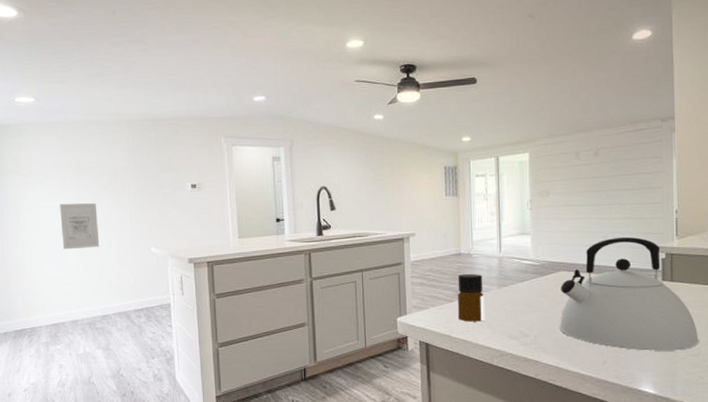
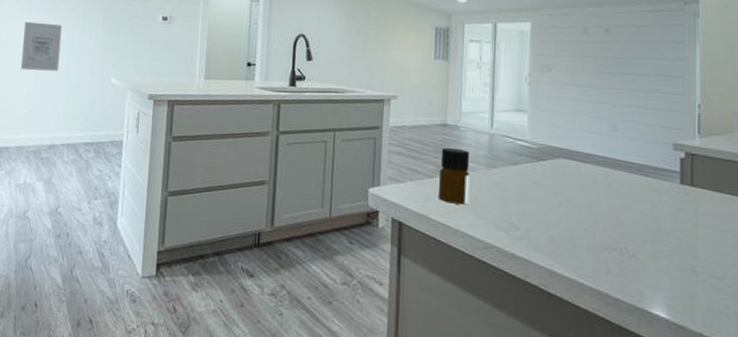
kettle: present [559,236,699,351] -> none [555,127,724,270]

